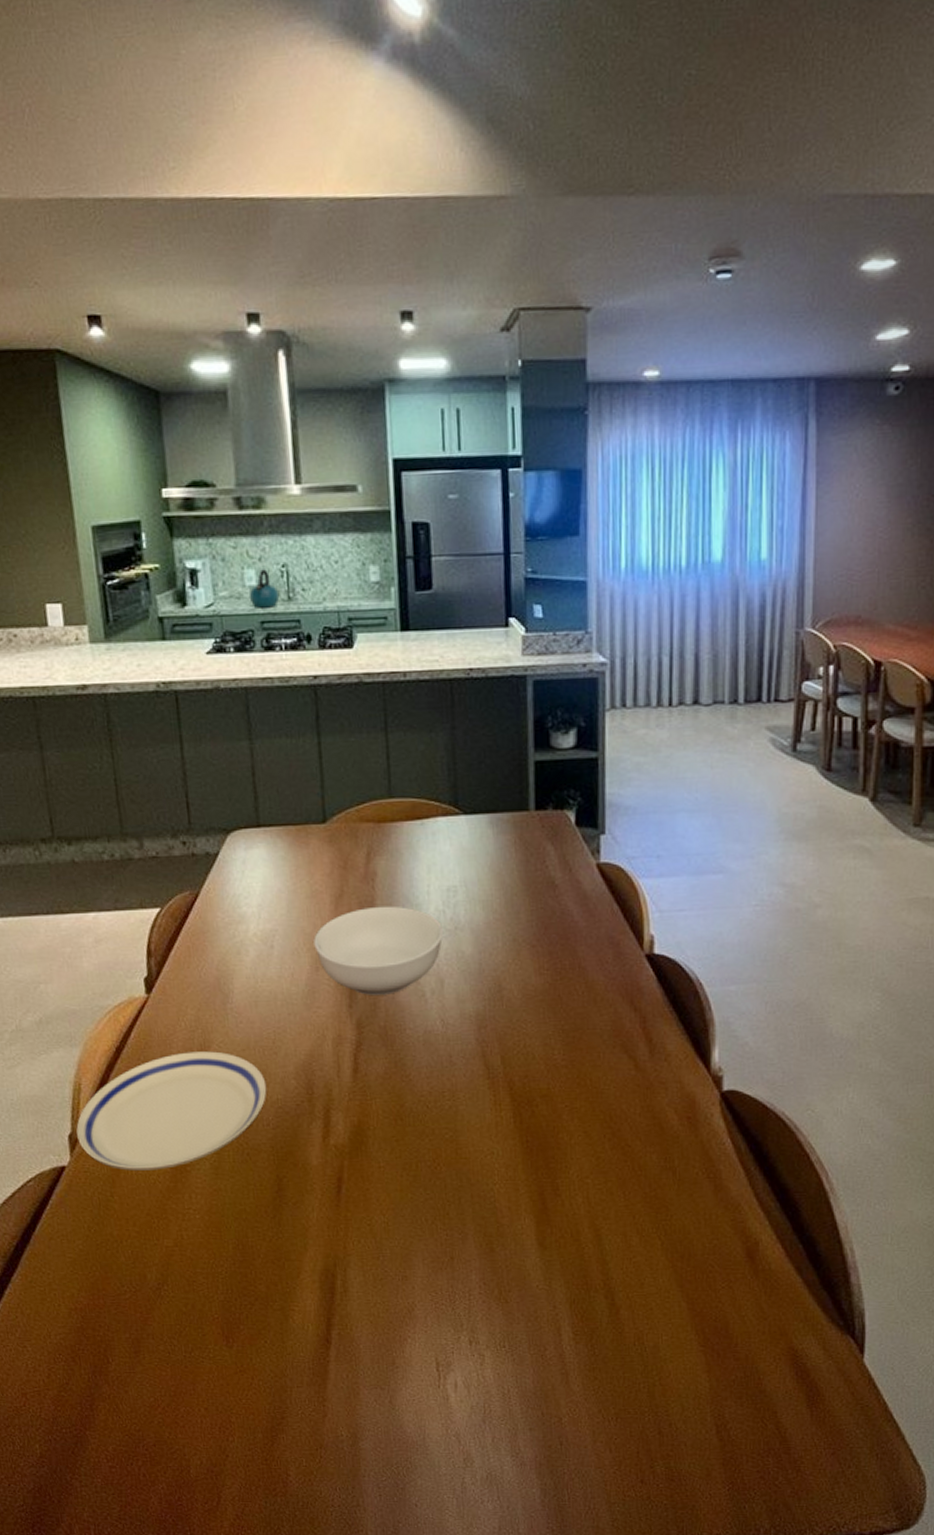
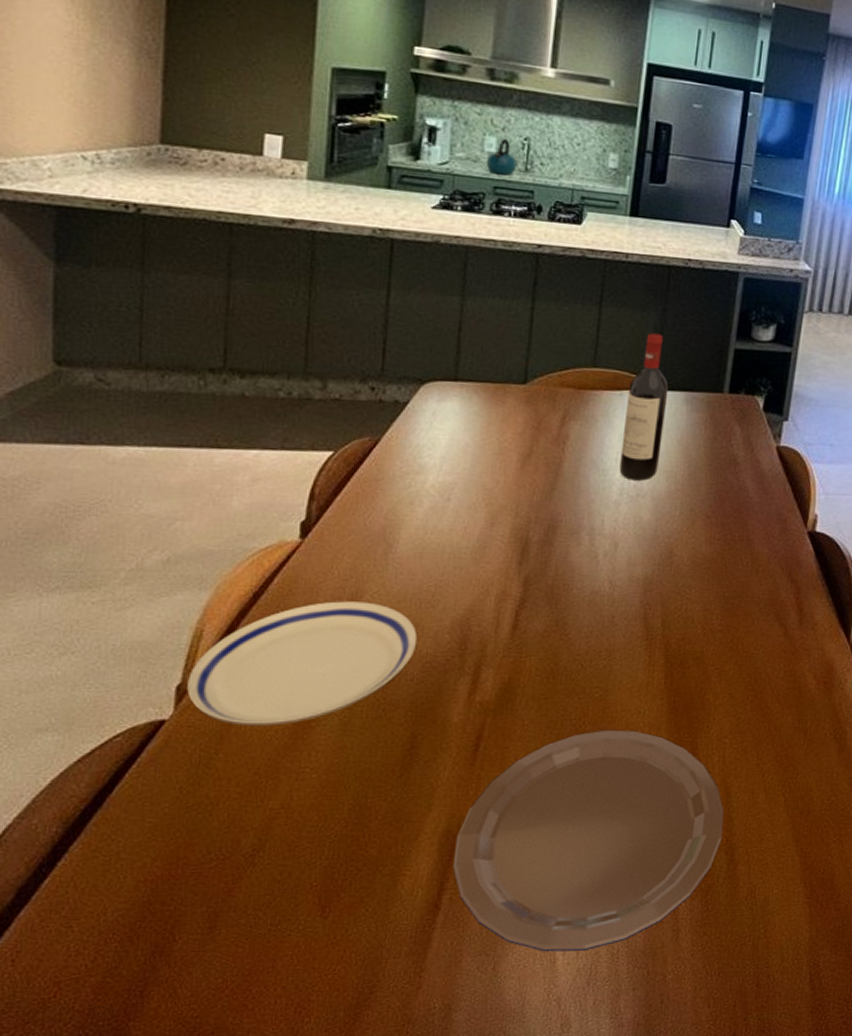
bowl: present [313,906,444,995] -> none [493,468,626,554]
plate: none [334,1170,599,1389] -> present [453,729,725,952]
wine bottle: none [428,754,473,913] -> present [619,333,669,481]

